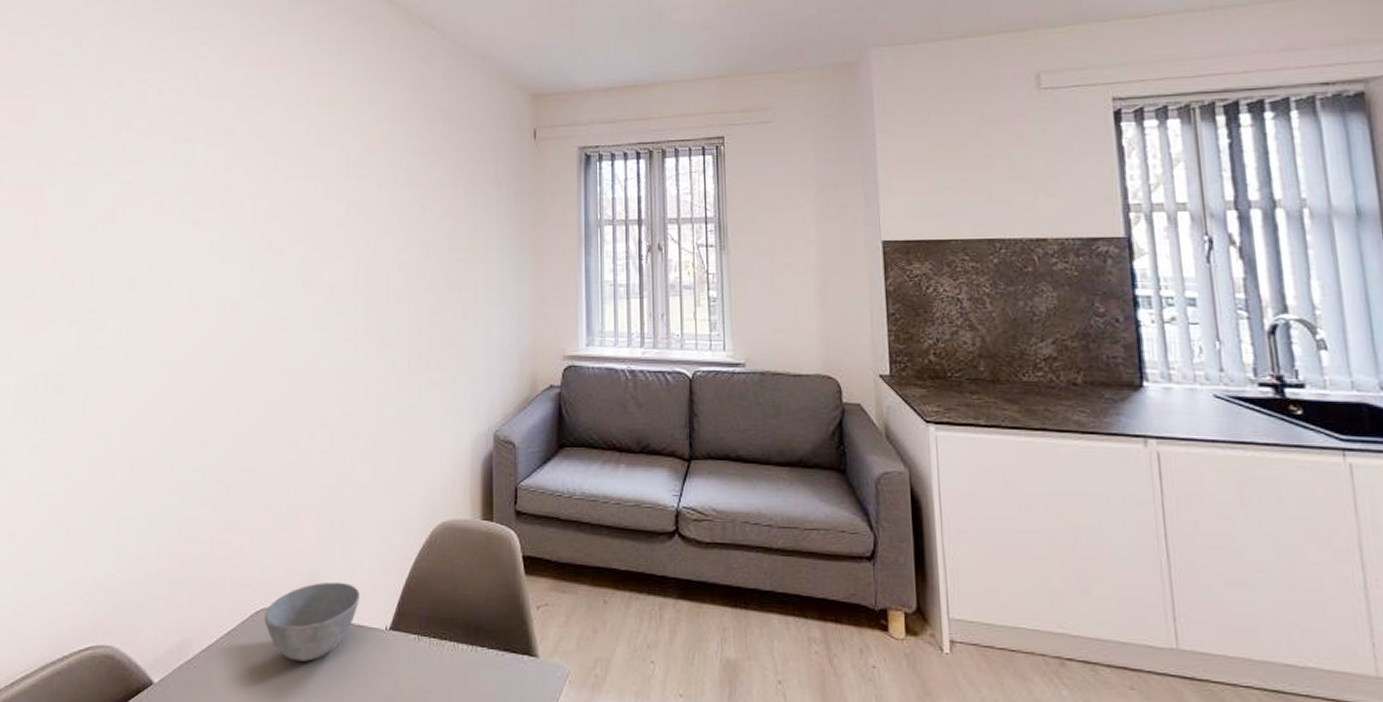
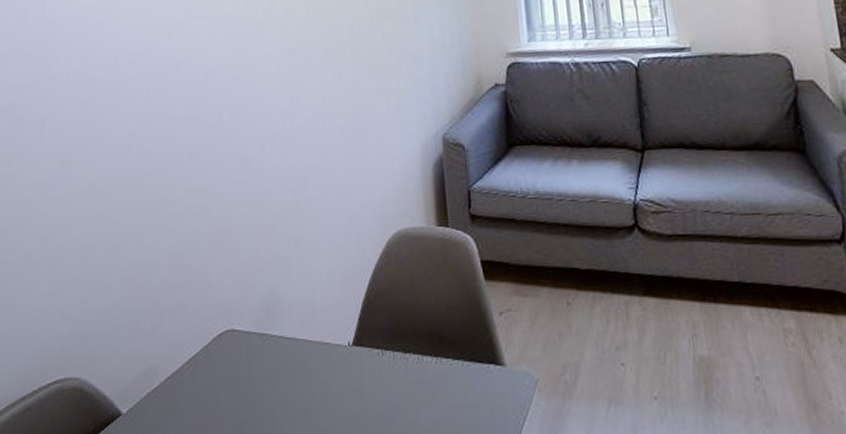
bowl: present [264,582,360,661] -> none [227,299,320,383]

